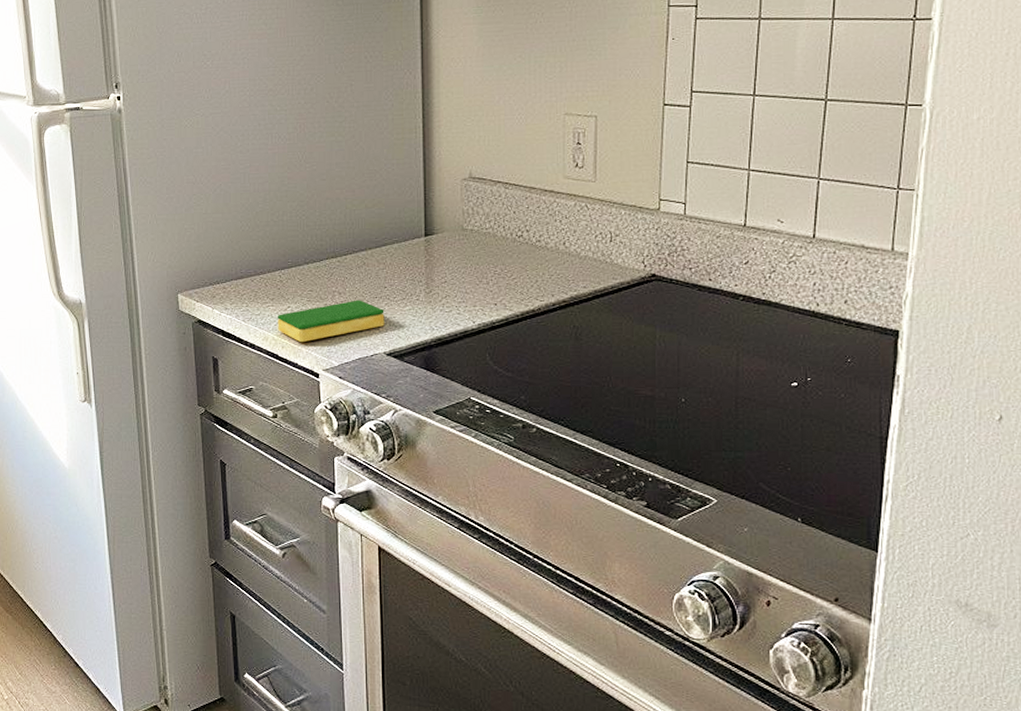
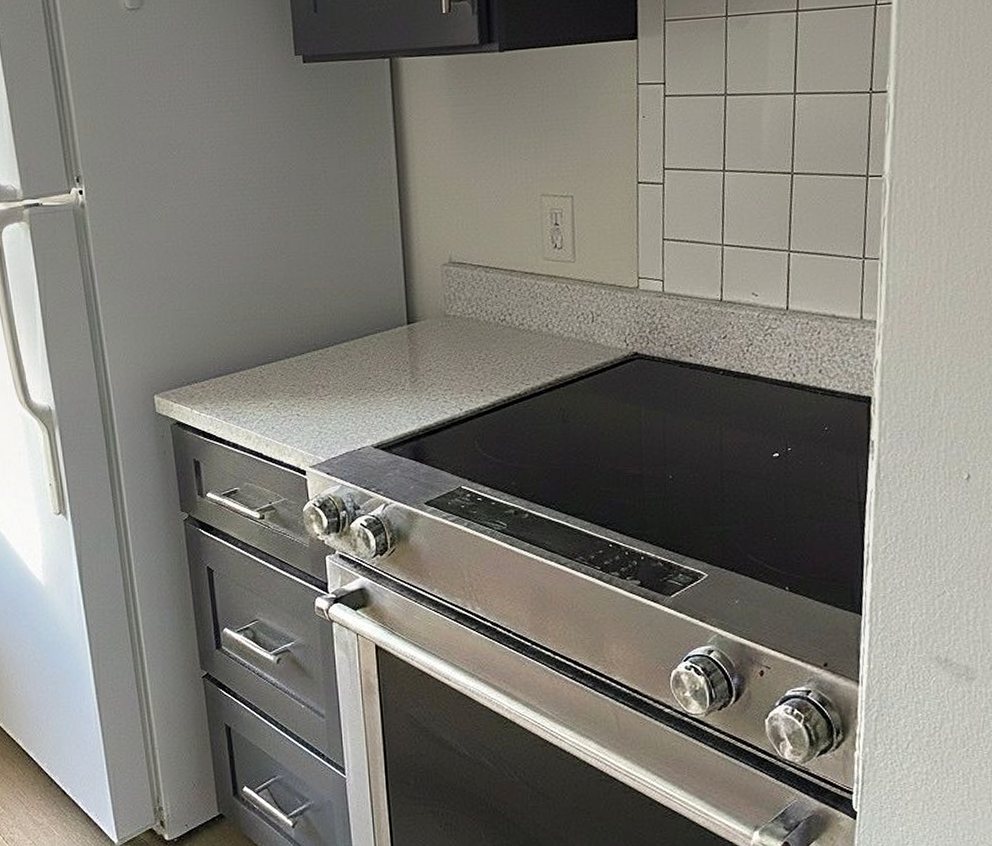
dish sponge: present [278,300,385,343] -> none [260,392,371,440]

